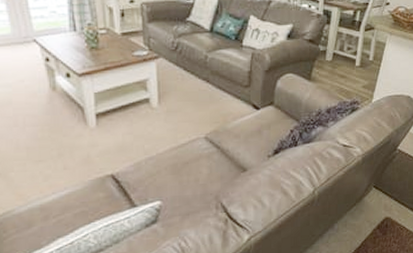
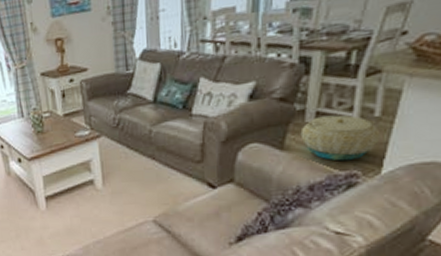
basket: none [322,57,373,92] -> present [300,115,381,161]

